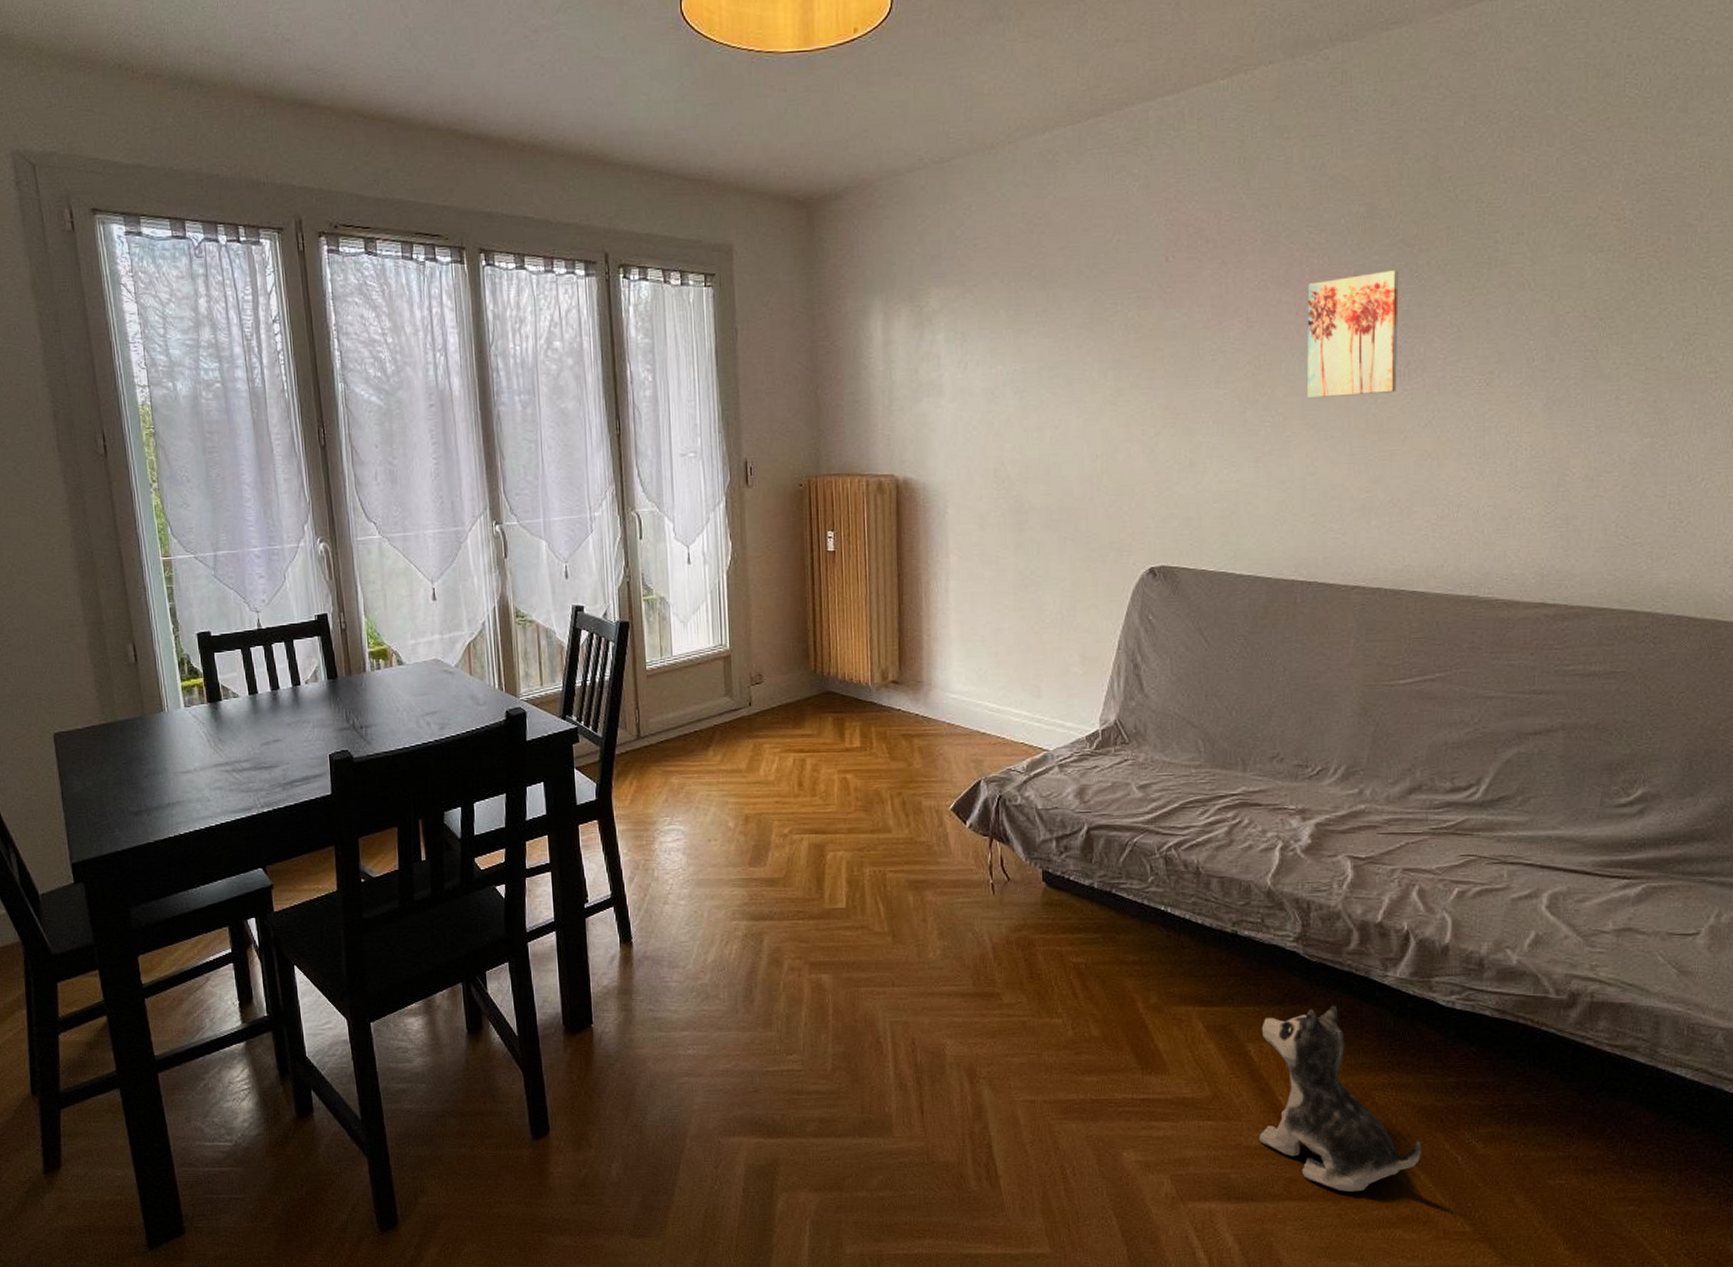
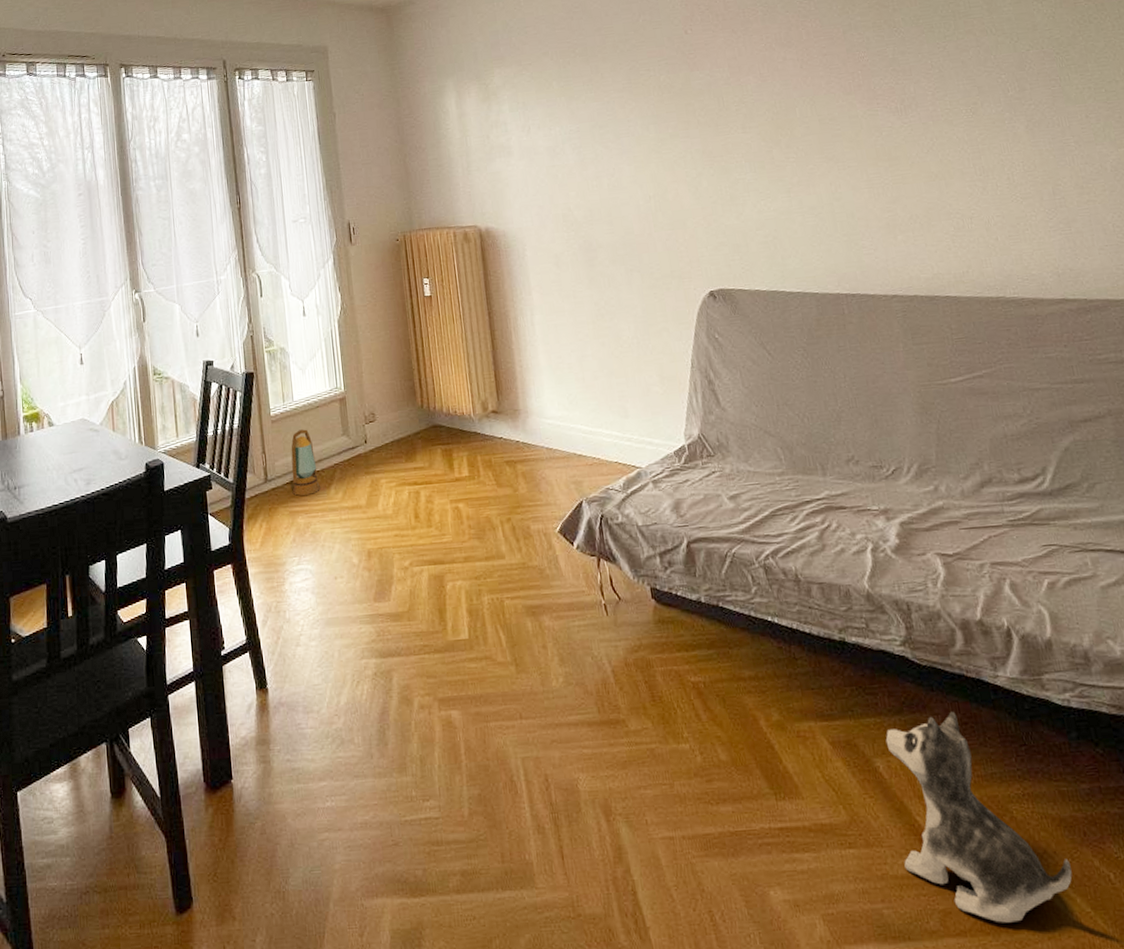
lantern: none [667,686,697,755] -> present [291,429,320,496]
wall art: present [1307,270,1399,399] -> none [806,27,898,137]

